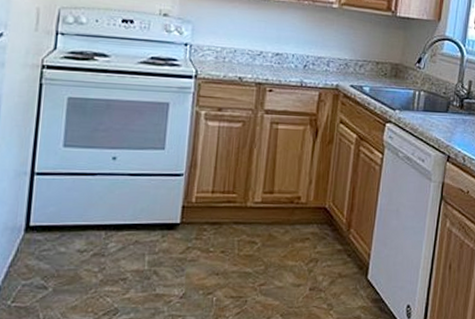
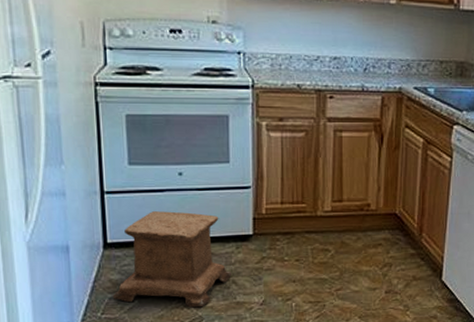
stool: none [26,195,155,297] -> present [112,211,233,307]

